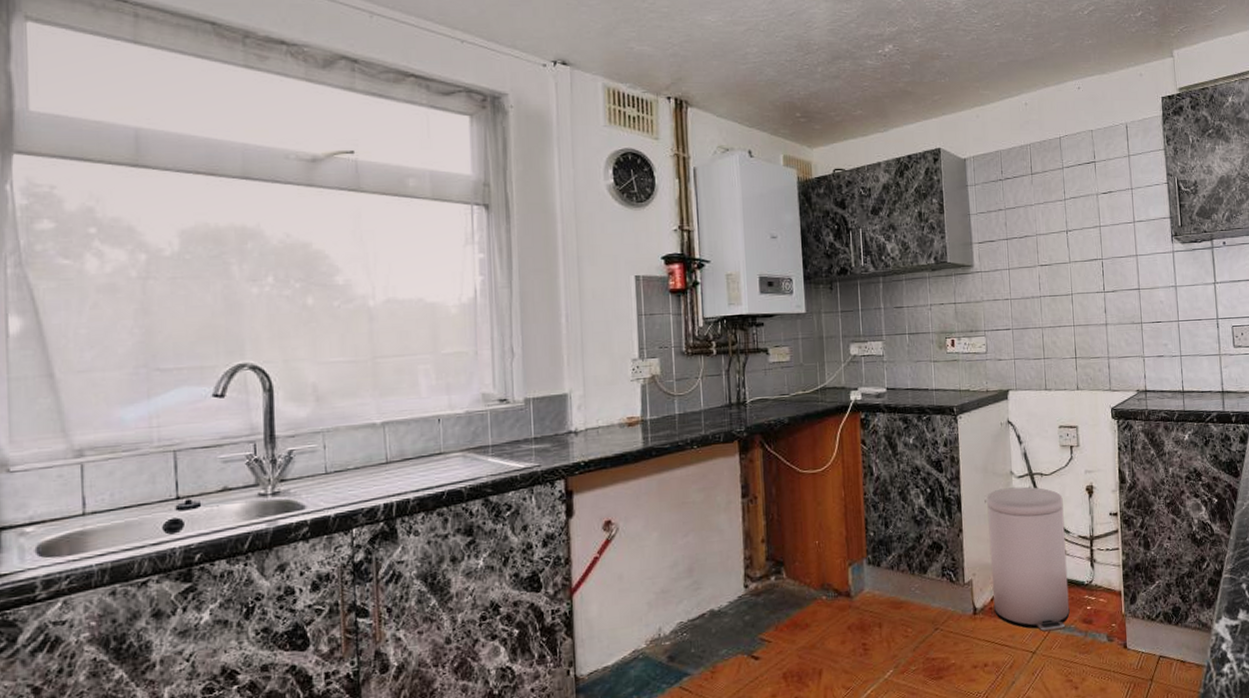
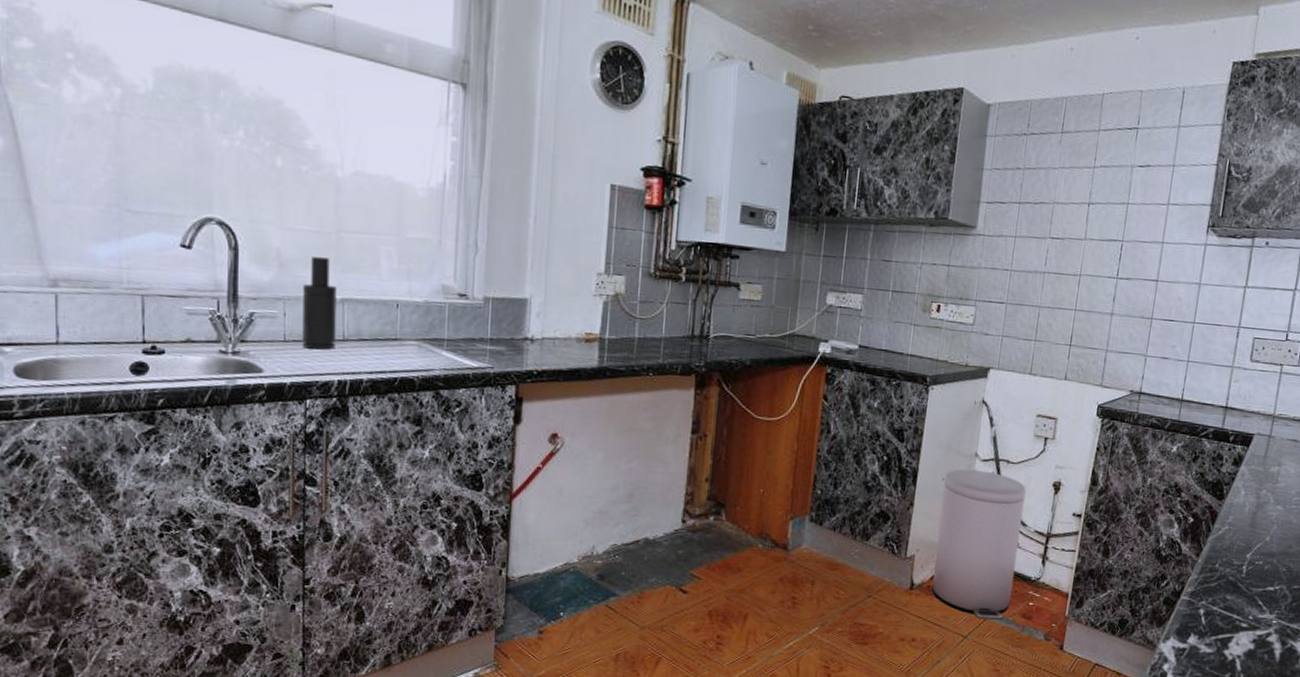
soap dispenser: none [342,384,379,477] -> present [302,256,337,350]

